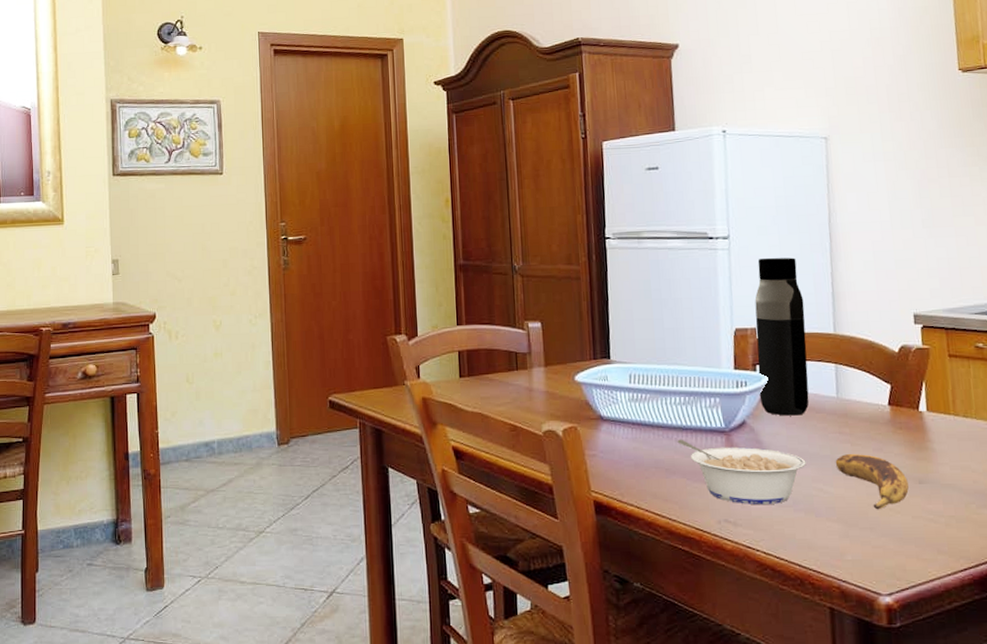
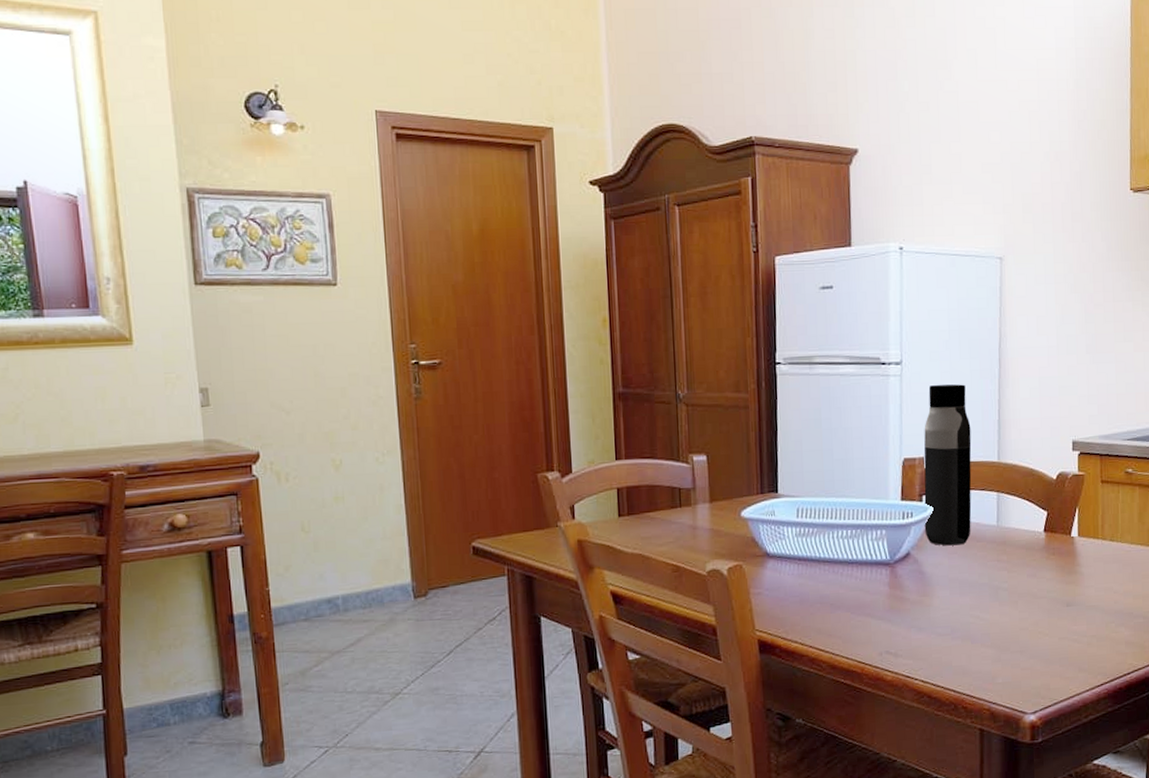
legume: present [677,439,806,505] -> none [843,573,965,635]
banana: present [835,453,909,510] -> none [992,580,1057,634]

